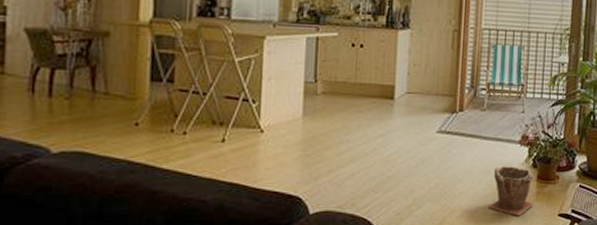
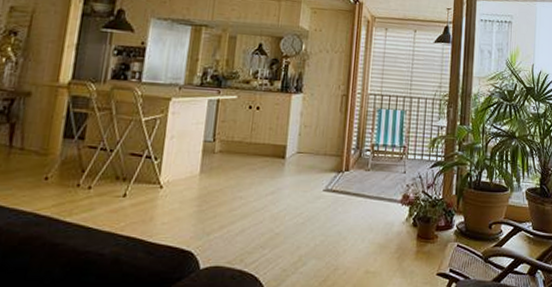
plant pot: present [489,166,534,216] -> none [370,225,414,275]

